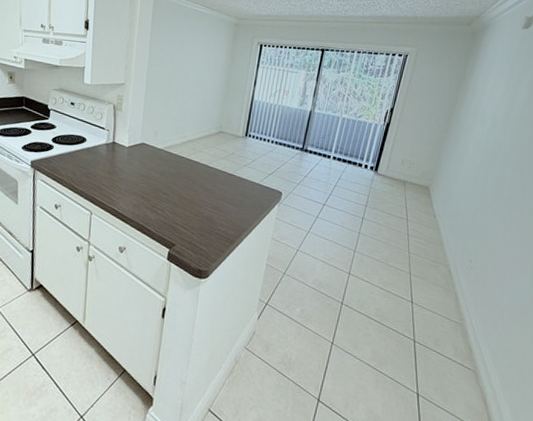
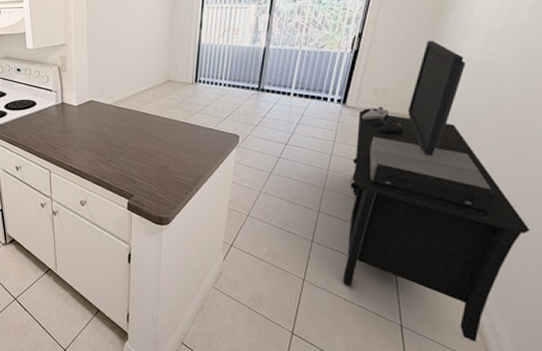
media console: none [368,122,525,412] -> present [343,41,531,342]

